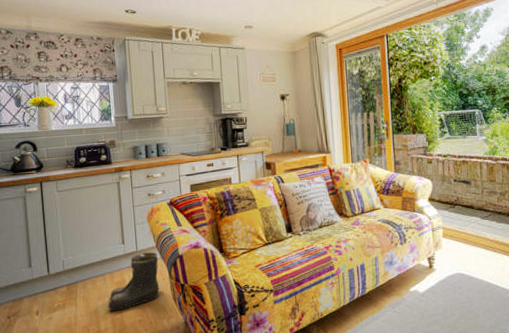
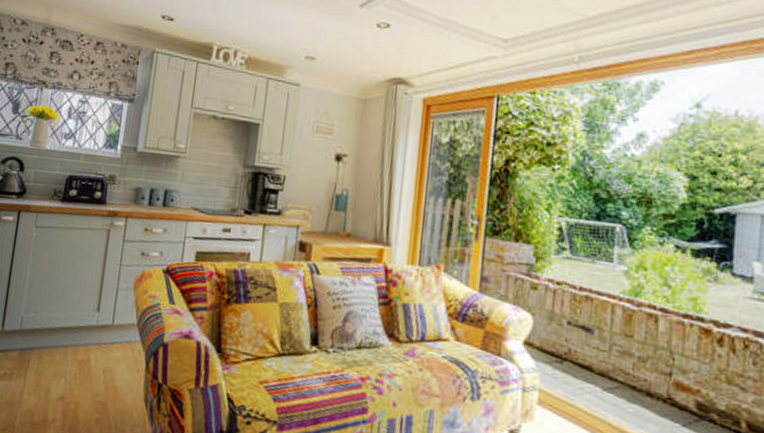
boots: present [108,251,160,311] -> none [62,328,137,400]

